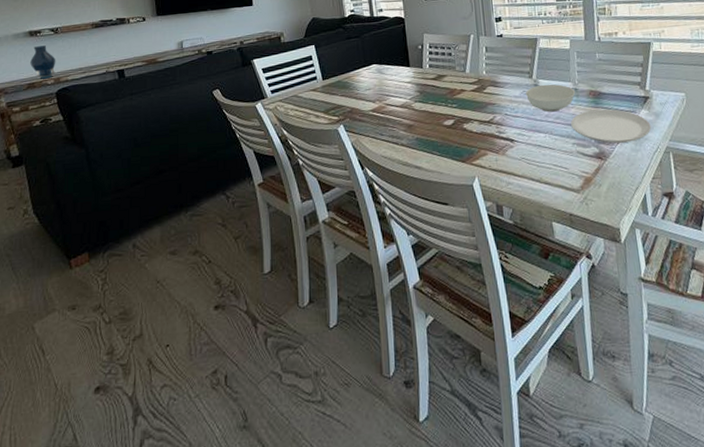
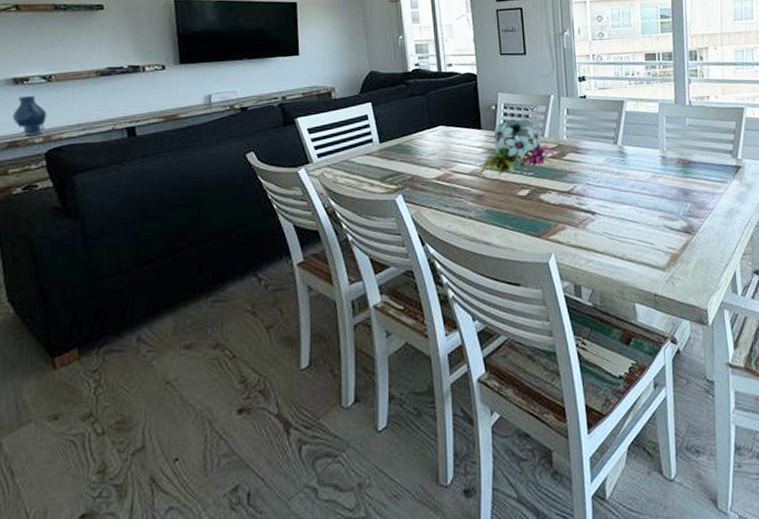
flower arrangement: none [407,56,479,109] -> present [478,118,559,177]
bowl: present [526,84,576,112] -> none [610,151,664,182]
plate: present [571,108,651,144] -> none [658,178,743,217]

